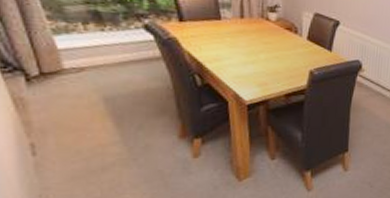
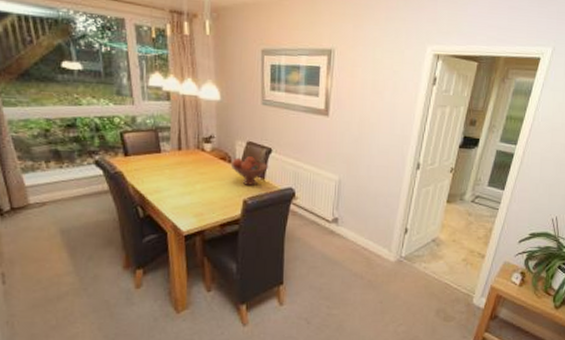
fruit bowl: none [296,28,337,57] -> present [230,156,269,185]

